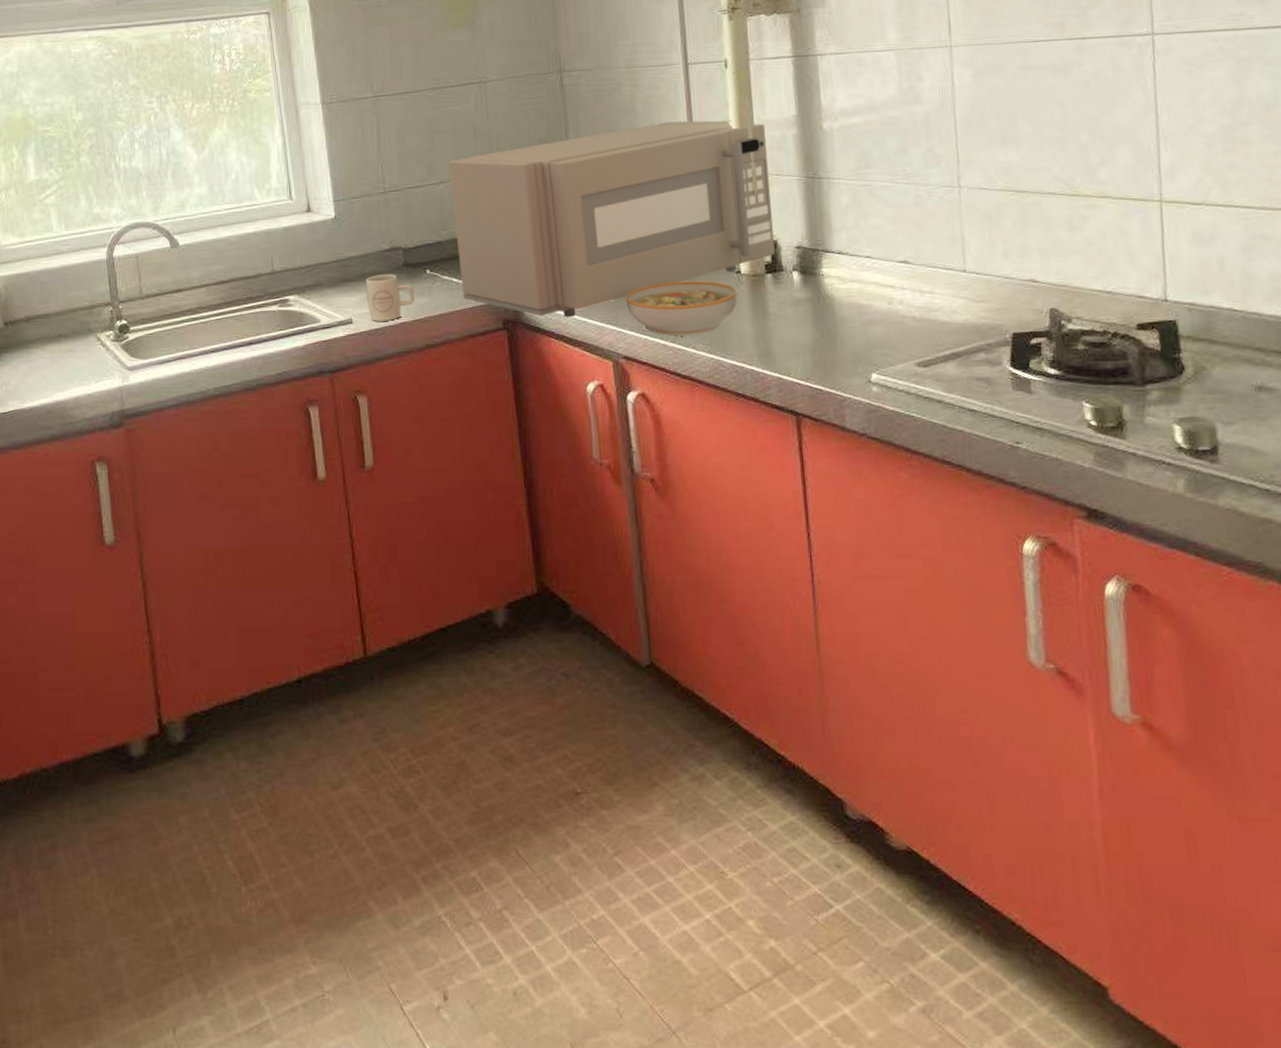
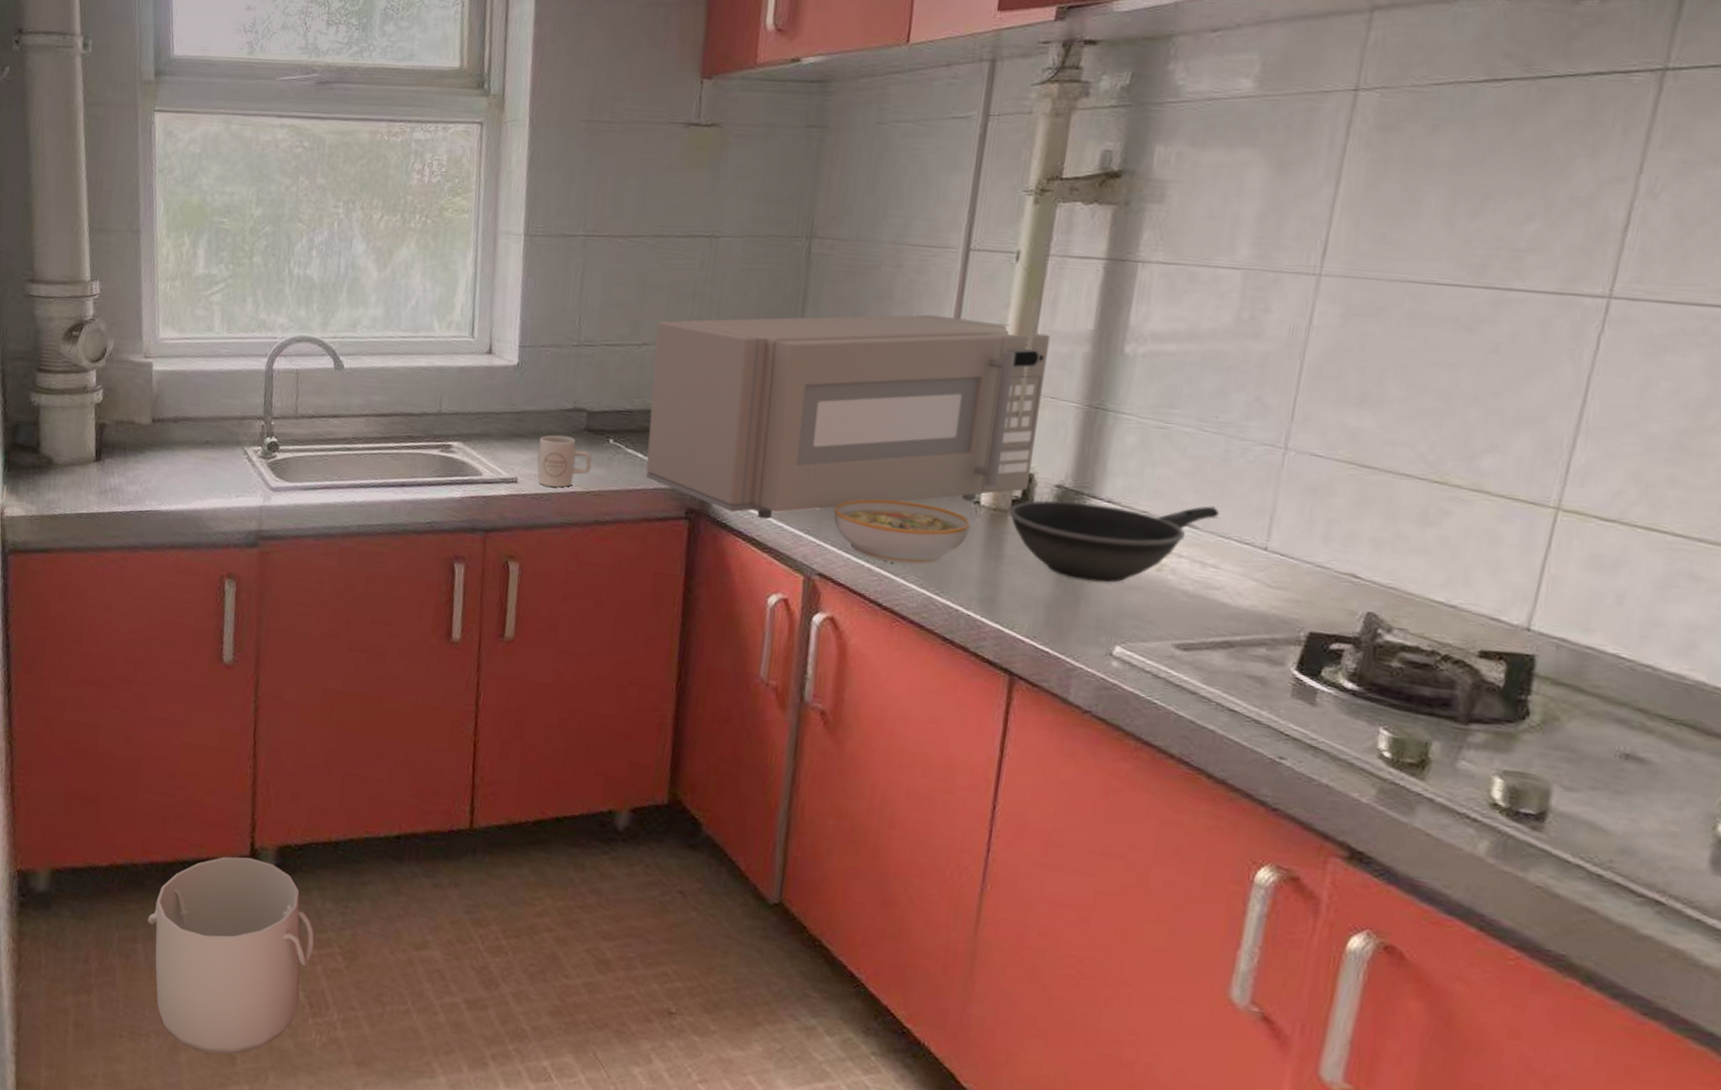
bucket: none [65,734,235,951] -> present [147,857,314,1055]
frying pan: none [764,243,926,323] -> present [1008,500,1221,583]

